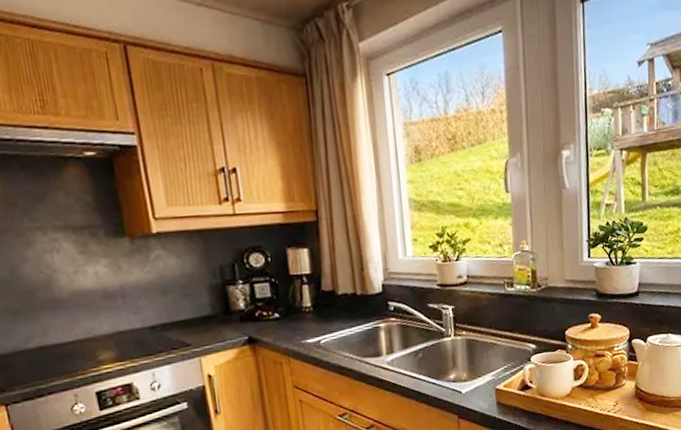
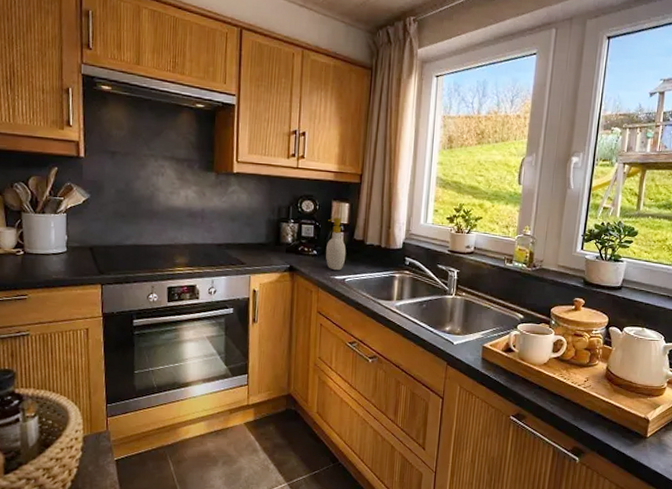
soap bottle: none [286,268,317,333] -> present [326,218,346,271]

